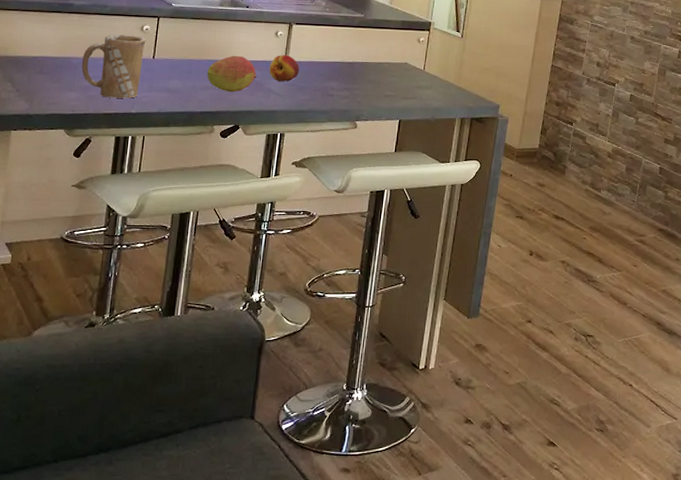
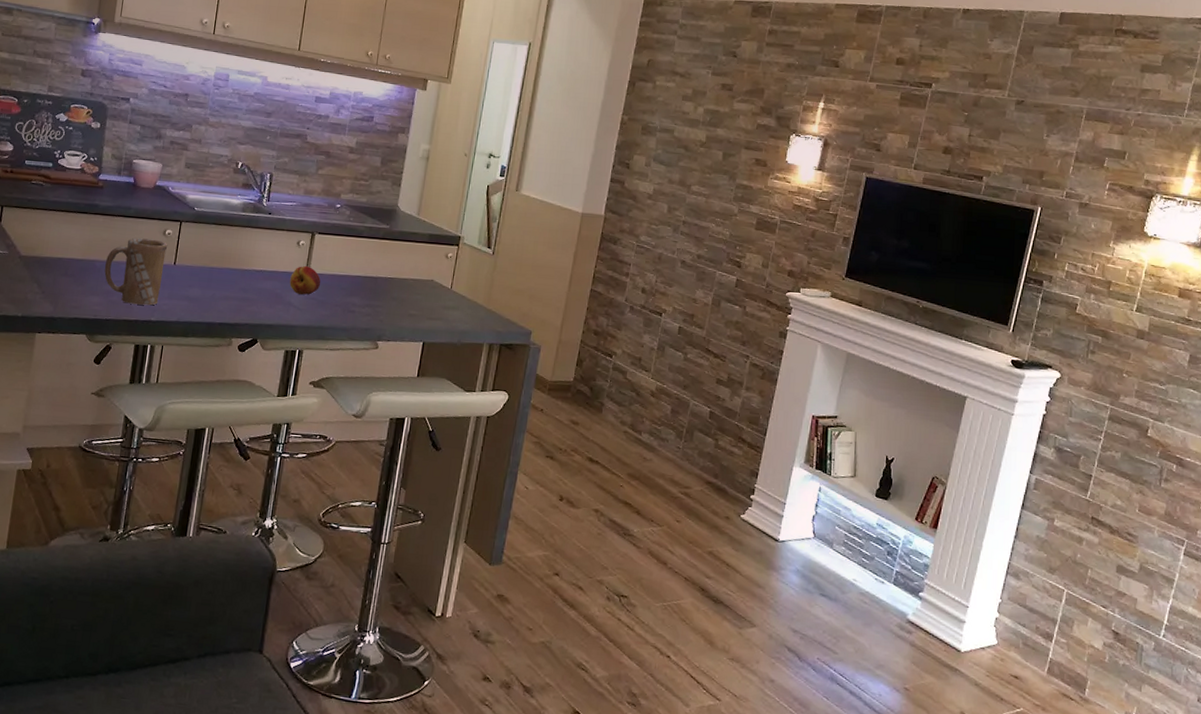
fruit: present [207,55,257,93] -> none [226,264,278,304]

